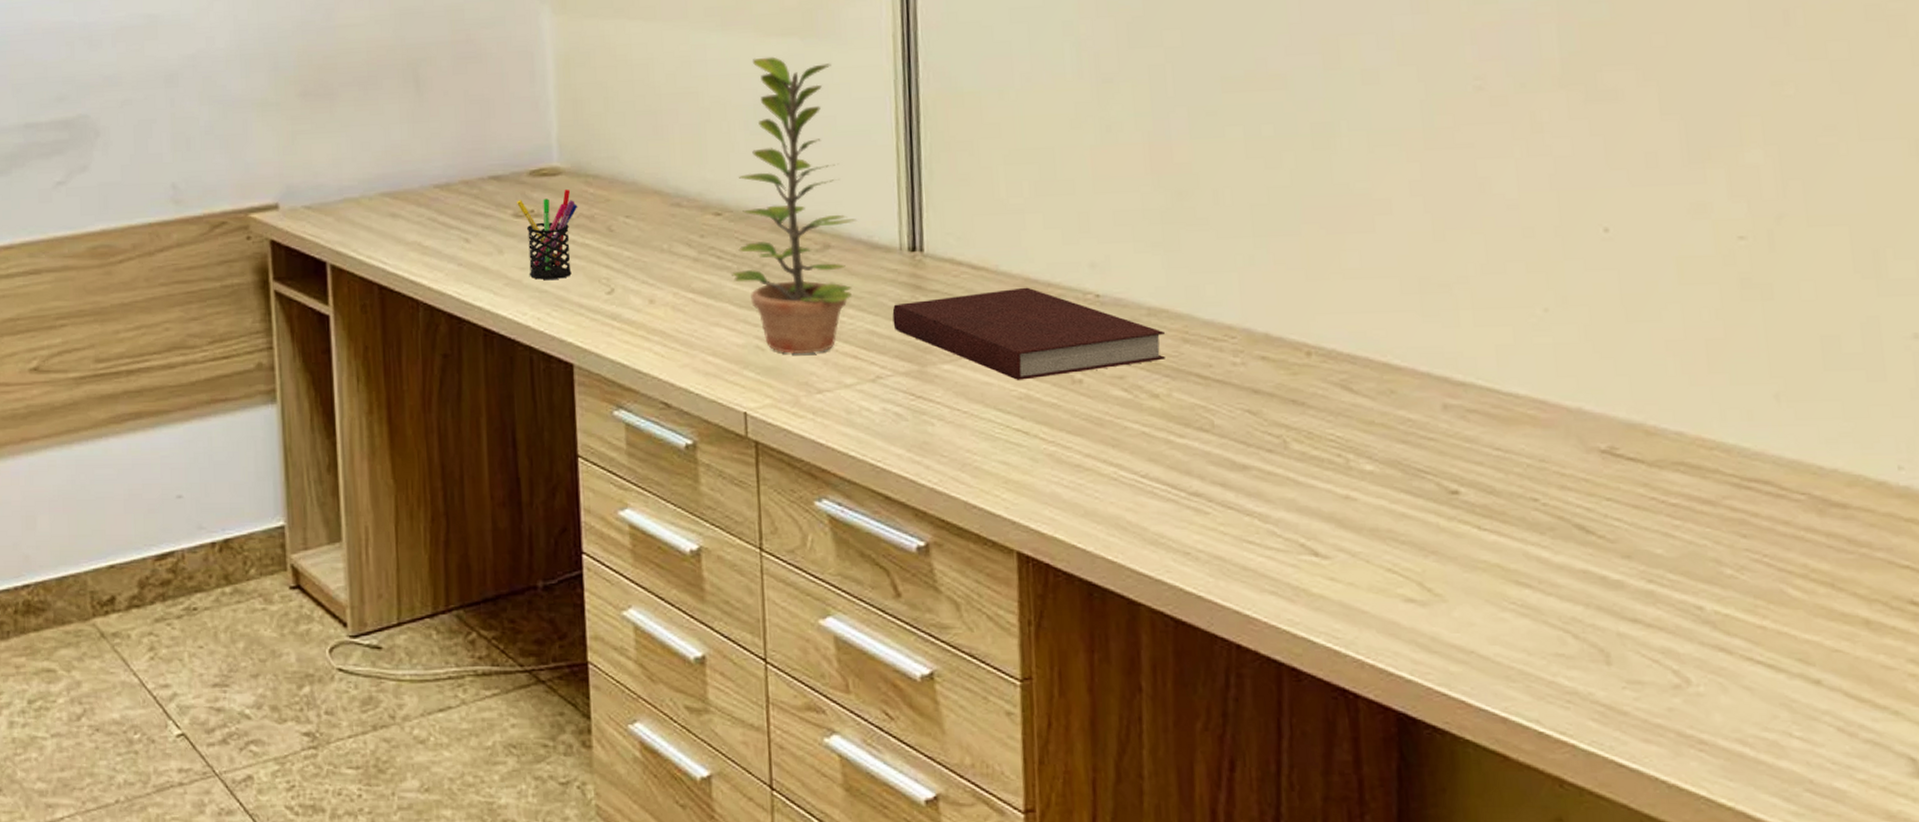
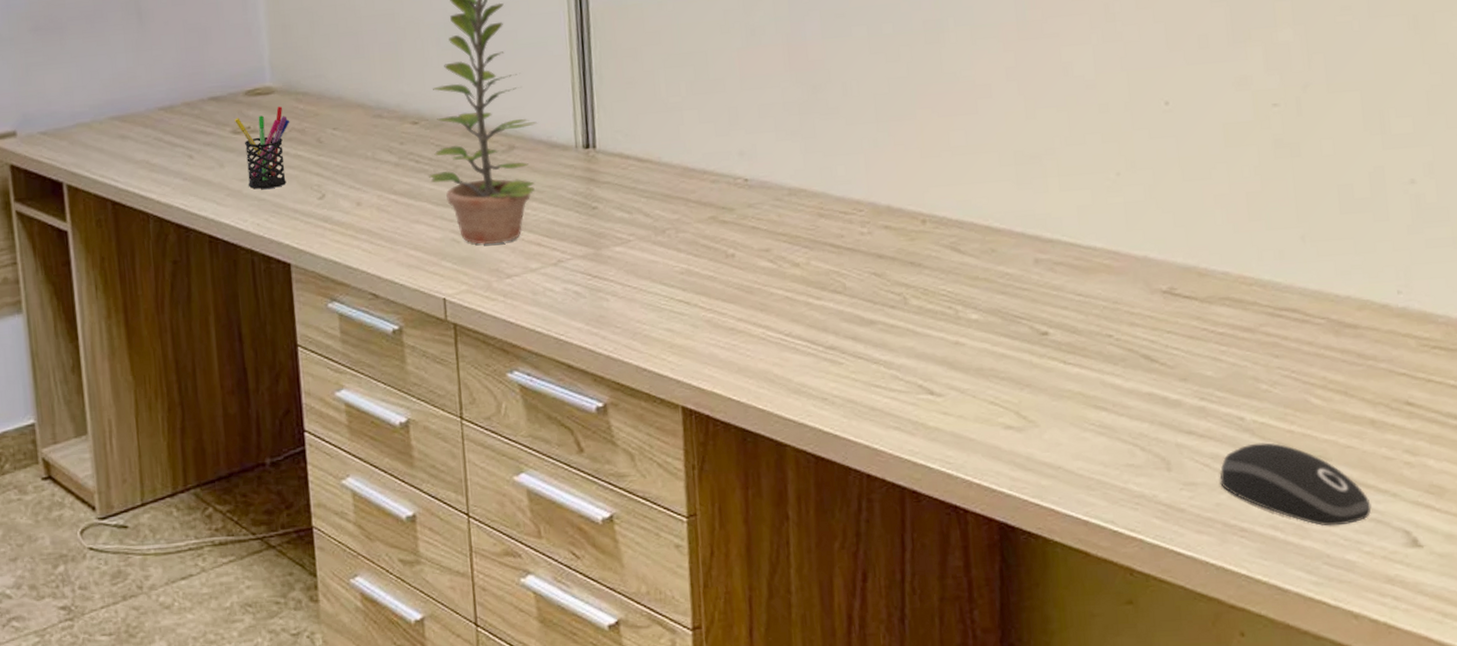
notebook: present [892,287,1166,380] -> none [570,175,804,257]
computer mouse: none [1672,639,1867,746] -> present [1220,442,1372,526]

